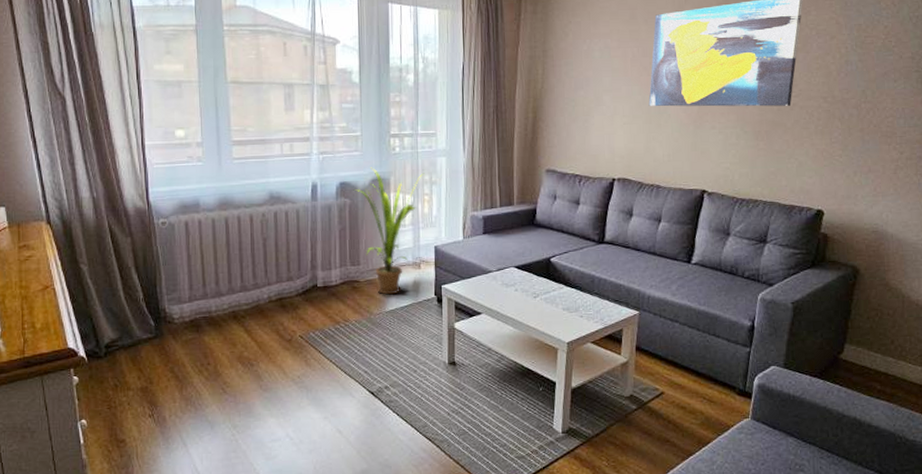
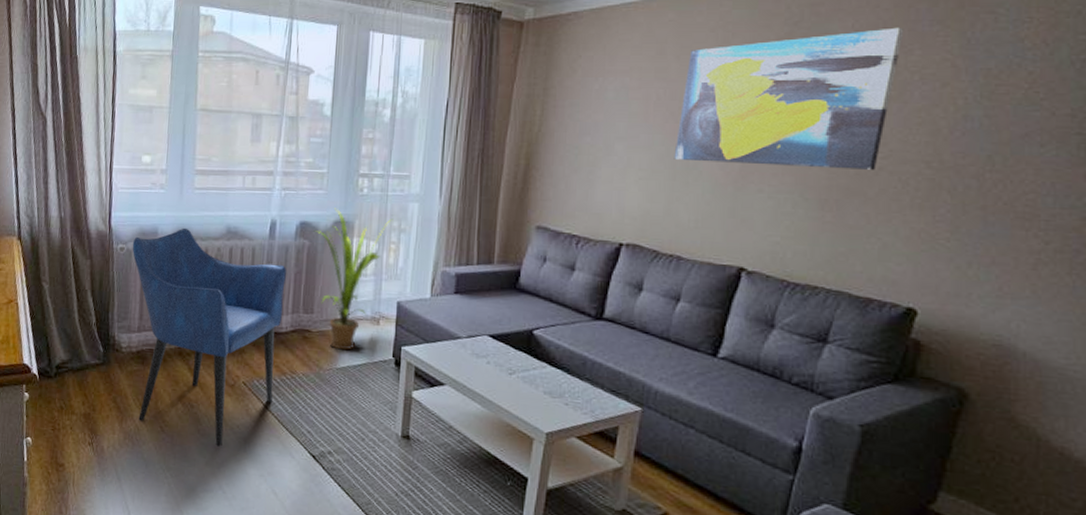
armchair: none [174,197,331,398] -> present [132,227,286,447]

